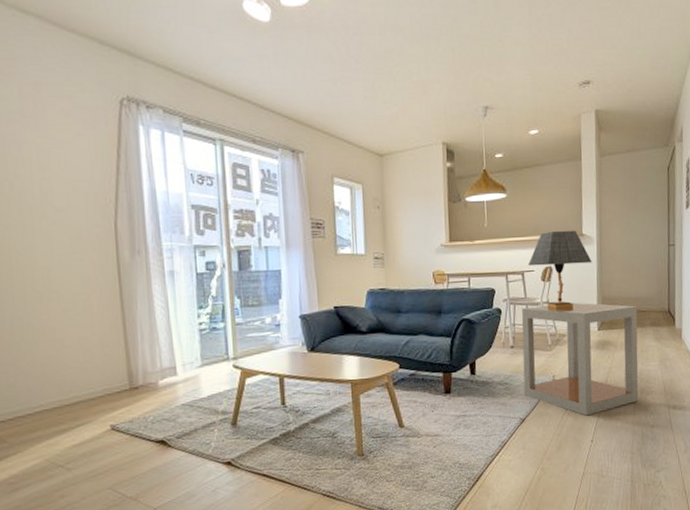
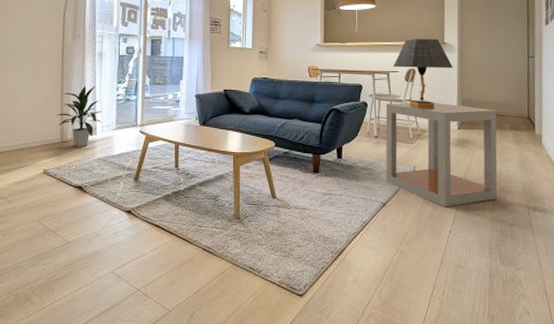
indoor plant: none [119,314,183,393] -> present [56,85,103,147]

